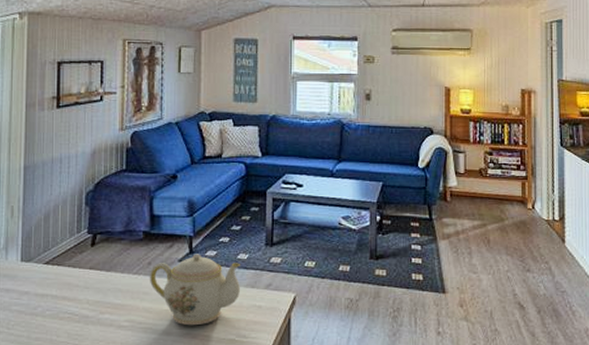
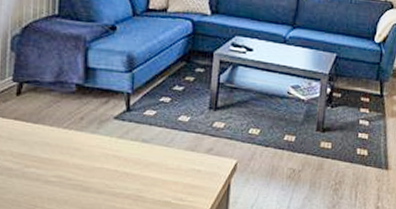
teapot: present [149,254,241,326] -> none [80,112,182,186]

